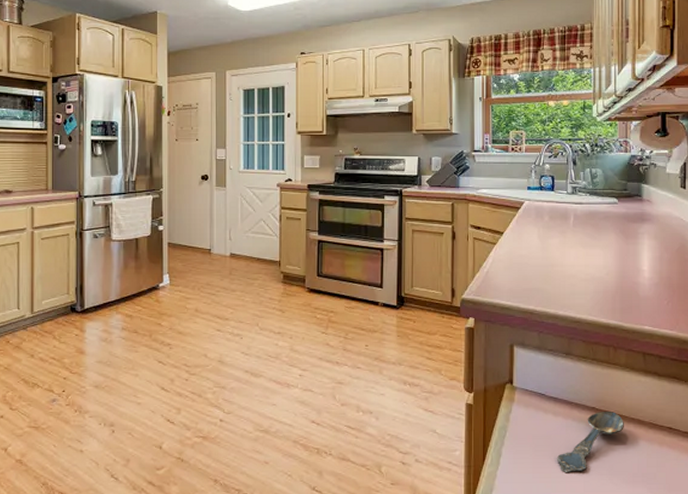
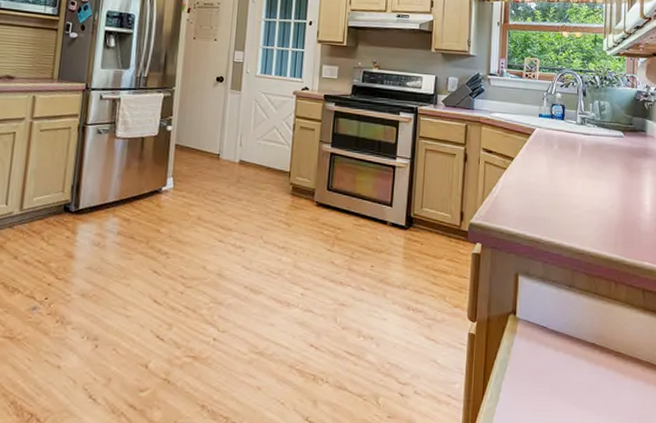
spoon: present [557,410,624,473] -> none [556,347,622,412]

